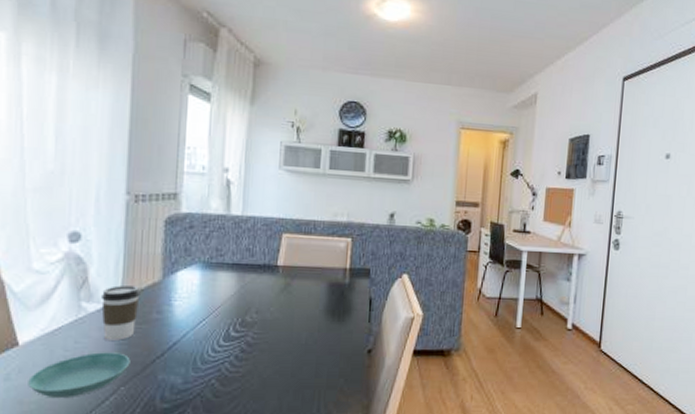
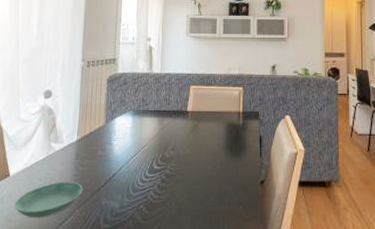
coffee cup: present [100,284,140,341] -> none [63,129,90,173]

